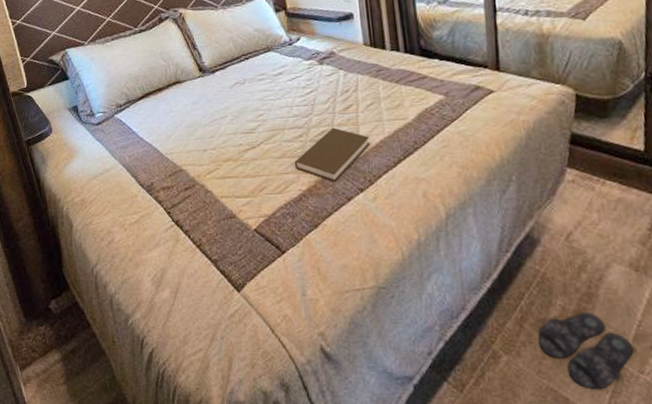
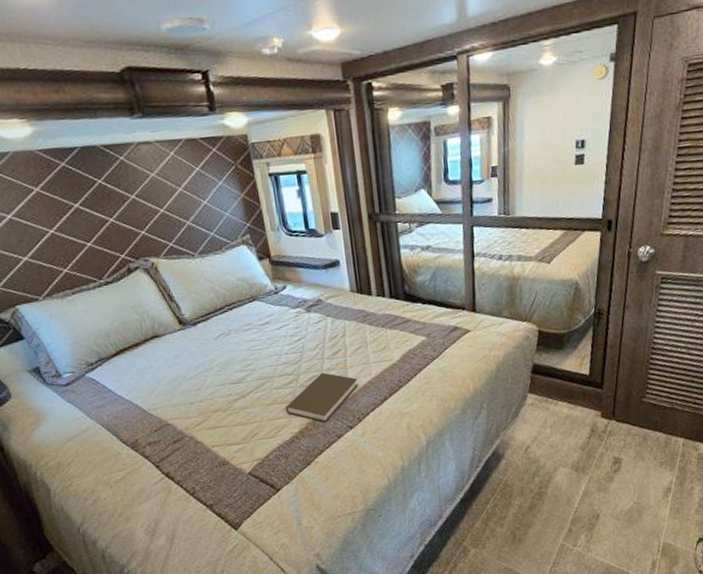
slippers: present [539,312,634,390] -> none [500,507,571,564]

